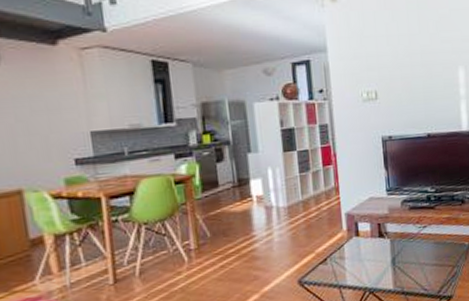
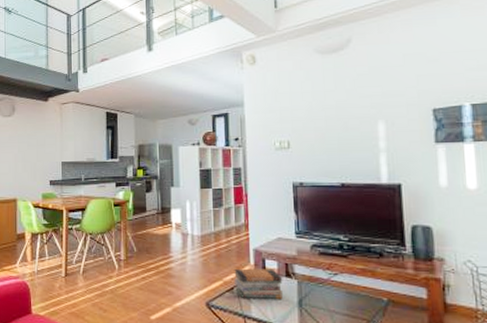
book stack: none [326,231,377,268] -> present [234,268,283,300]

